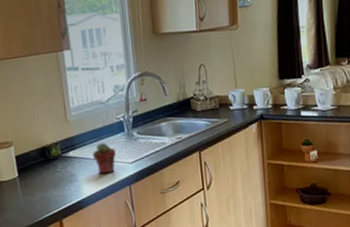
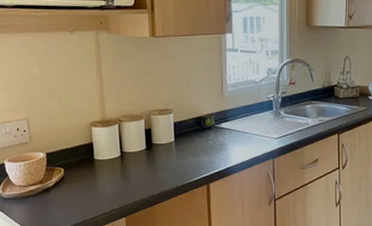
potted succulent: present [93,143,116,174] -> none [243,118,263,146]

